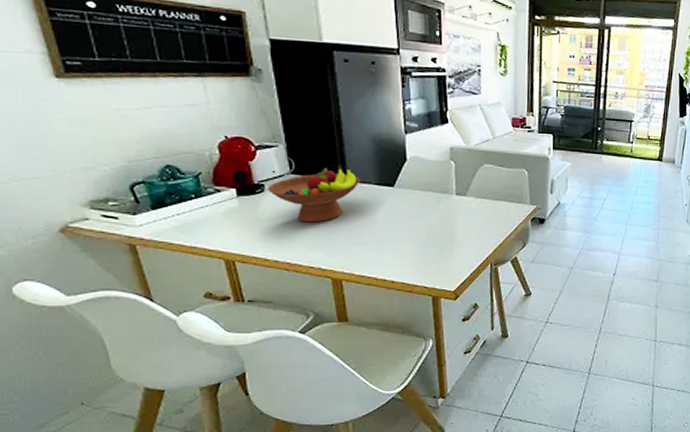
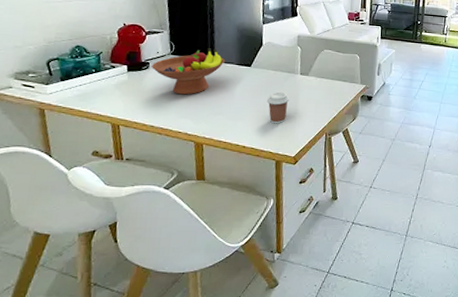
coffee cup: none [416,216,445,254] -> present [266,92,290,124]

